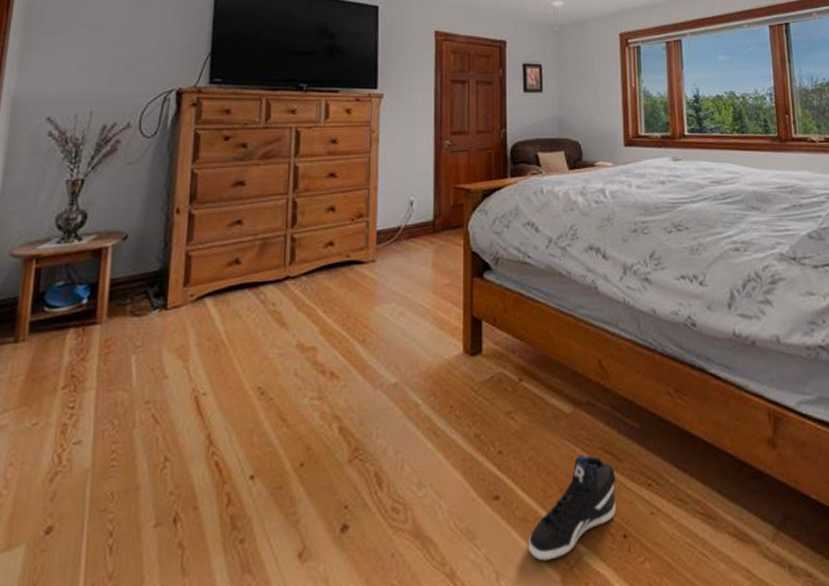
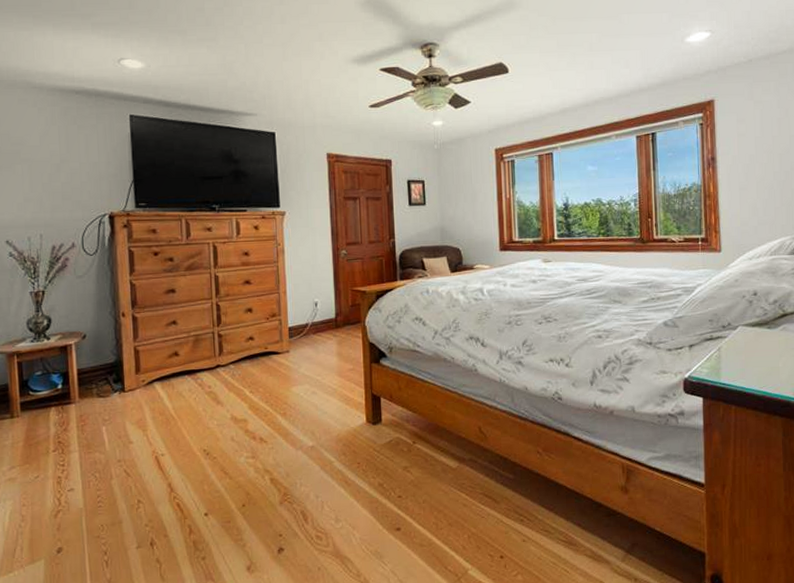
sneaker: present [528,455,616,561] -> none [424,499,494,574]

